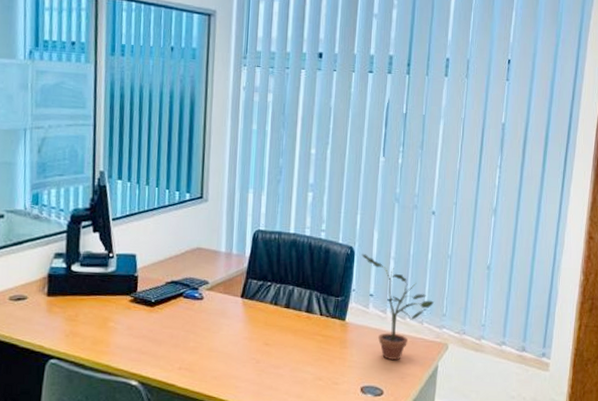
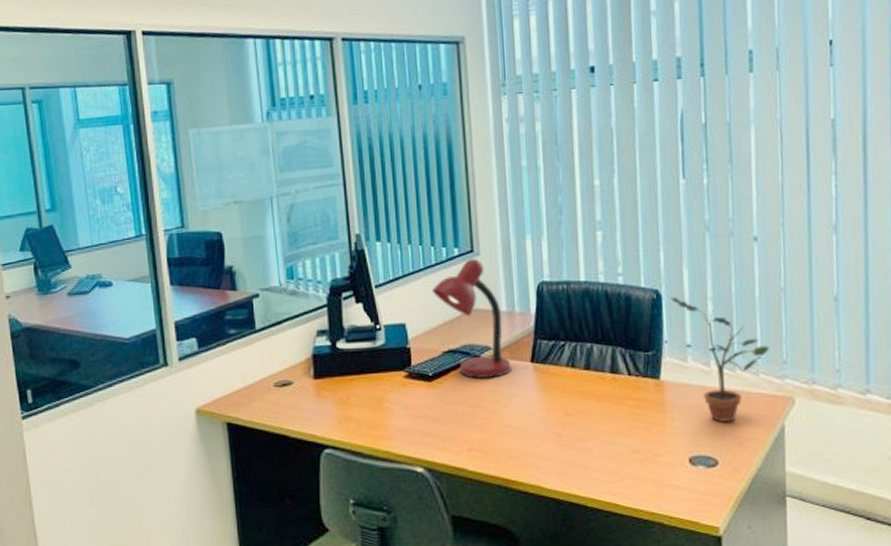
desk lamp: none [162,203,224,309] -> present [431,258,512,380]

